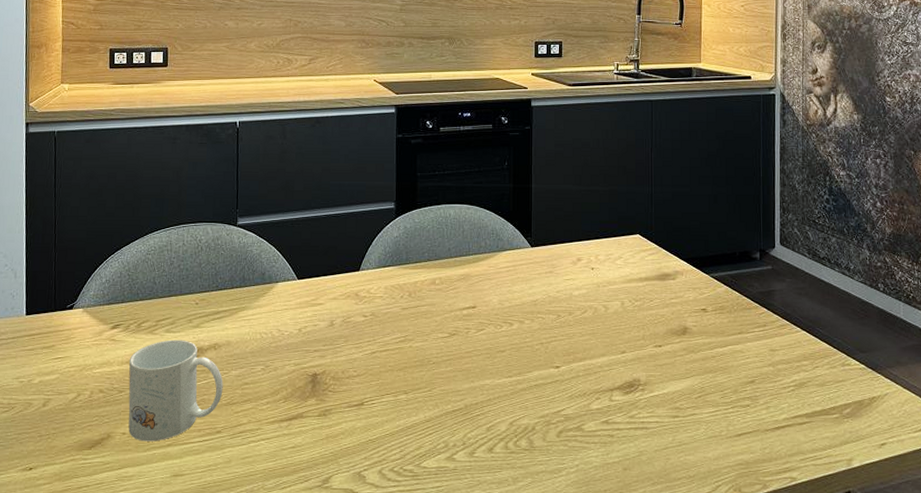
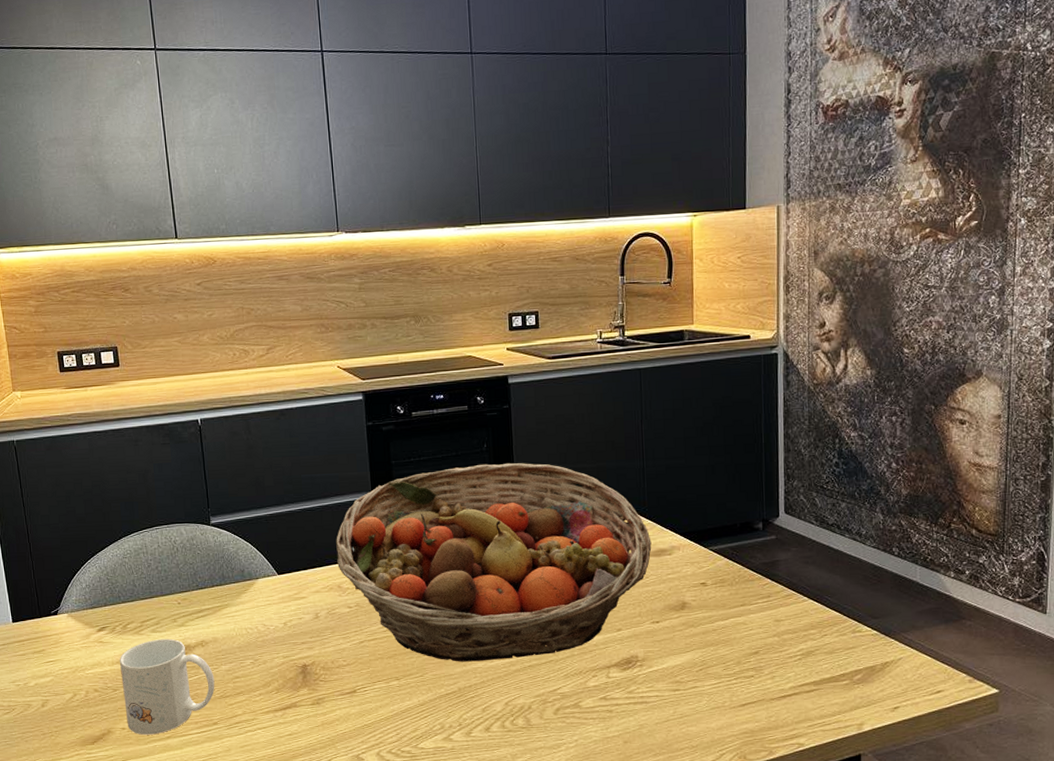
fruit basket: none [357,181,657,378] -> present [336,462,652,662]

